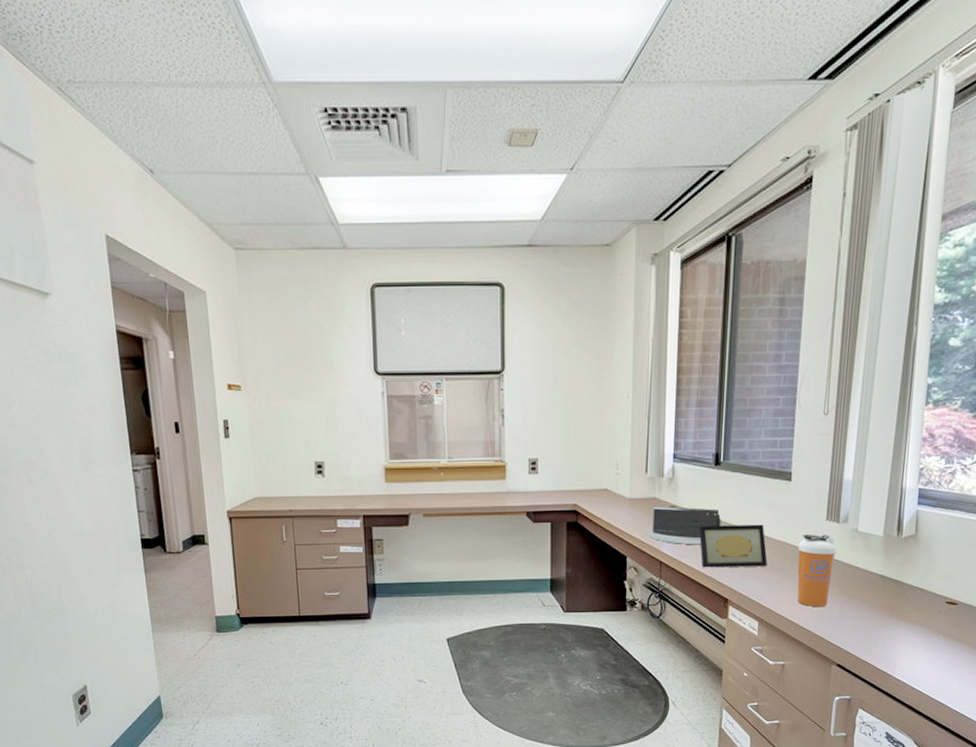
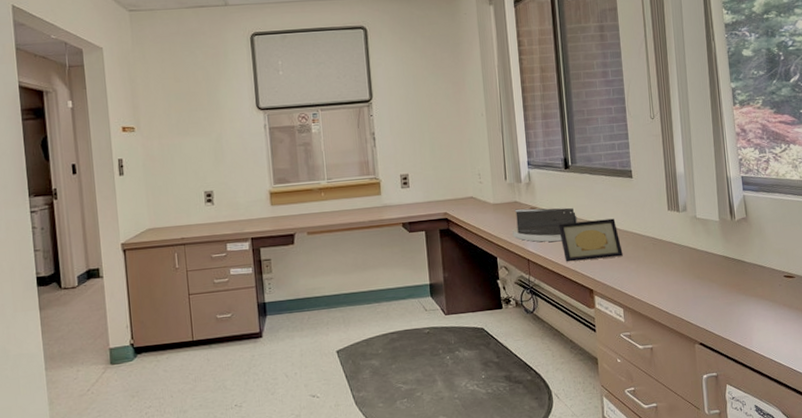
shaker bottle: present [797,534,836,607] -> none [647,223,682,291]

